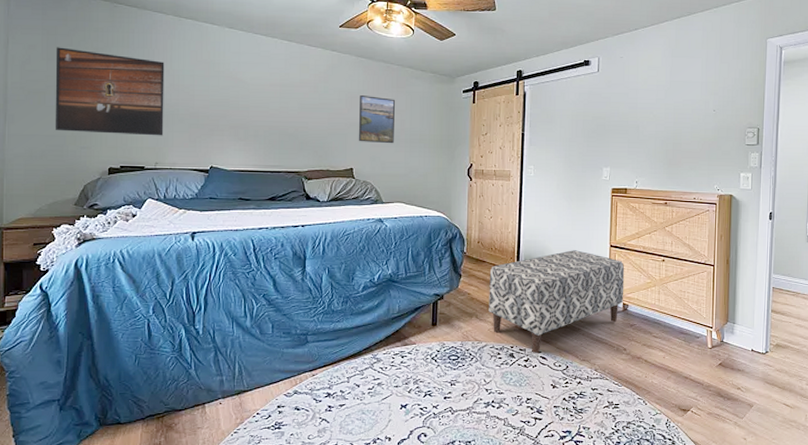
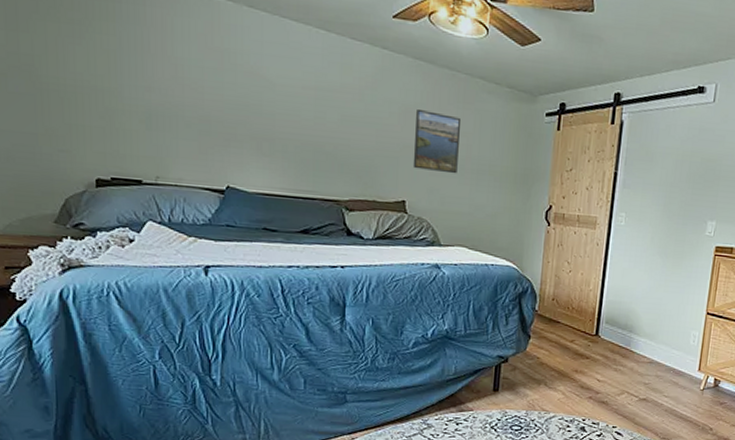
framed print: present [55,47,165,136] -> none [16,13,166,143]
bench: present [489,250,625,354] -> none [560,315,721,429]

